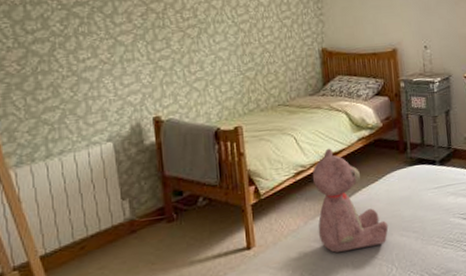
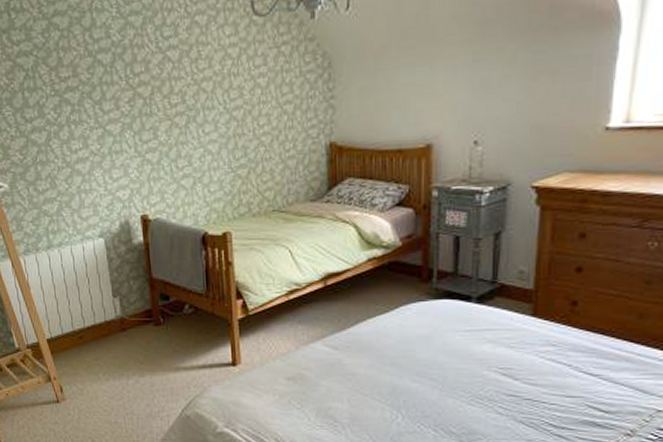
teddy bear: present [312,148,389,253] -> none [307,266,397,387]

